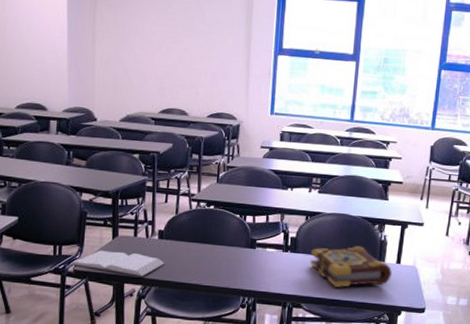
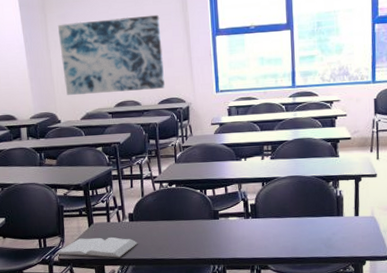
wall art: none [106,14,221,102] -> present [57,14,165,95]
book: present [310,246,392,288] -> none [270,204,351,246]

